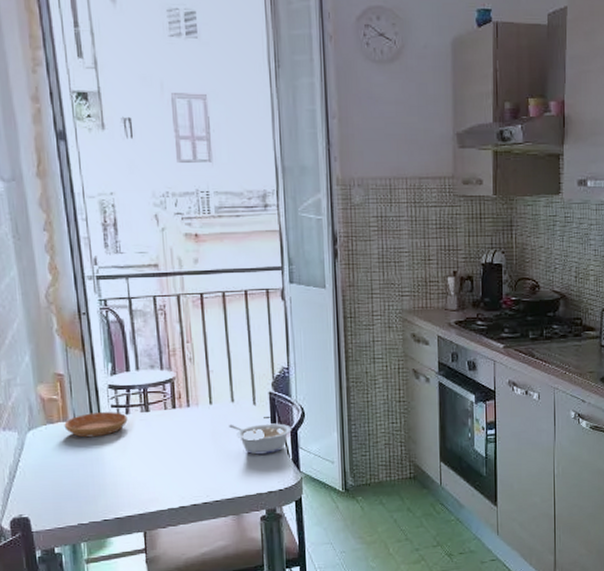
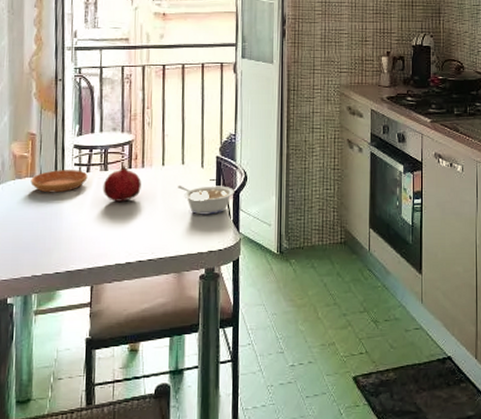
fruit: none [145,404,189,444] -> present [103,165,141,202]

